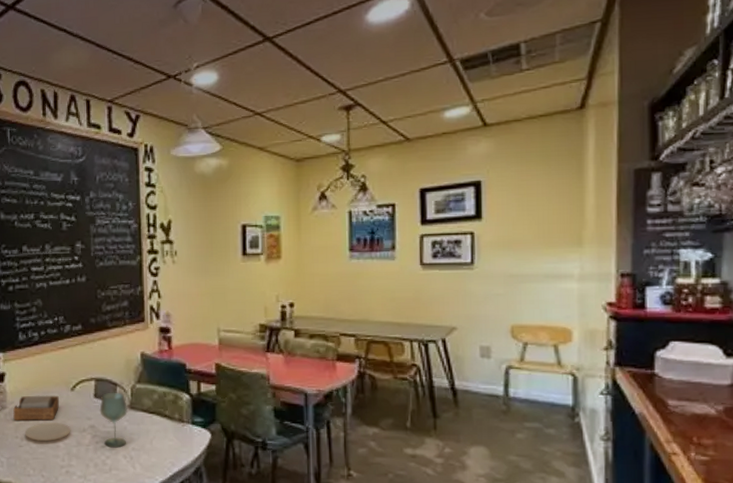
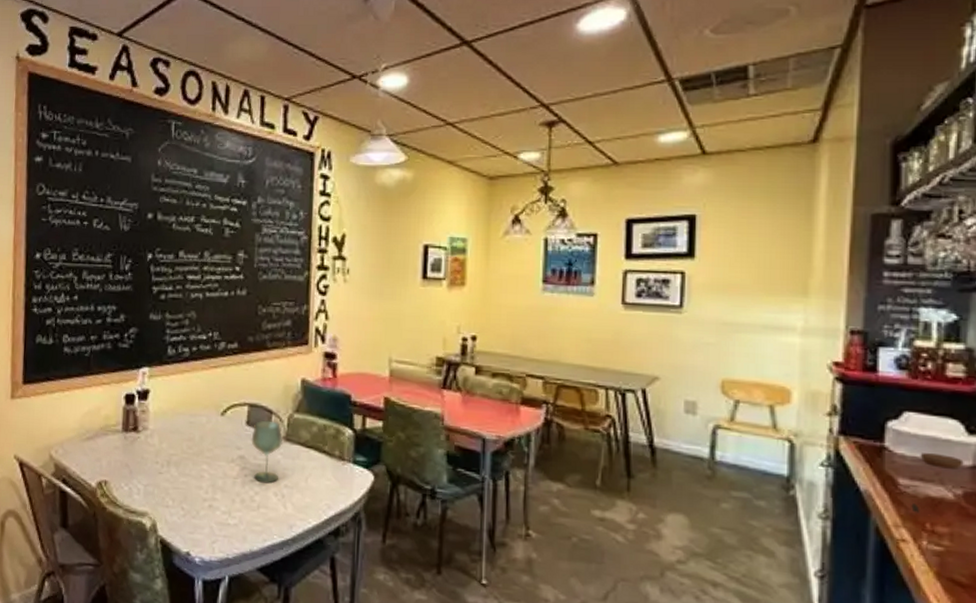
napkin holder: present [13,395,60,422] -> none [155,417,208,447]
plate: present [25,423,71,441] -> none [166,449,218,470]
jar: none [680,376,723,429] -> present [911,453,964,513]

